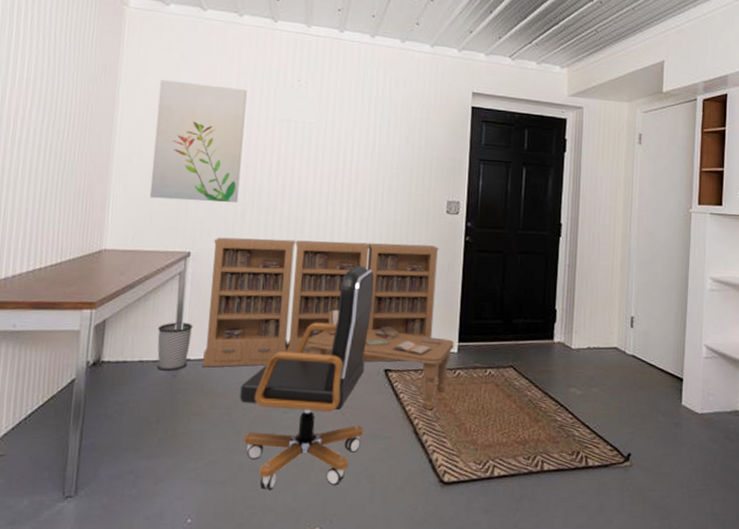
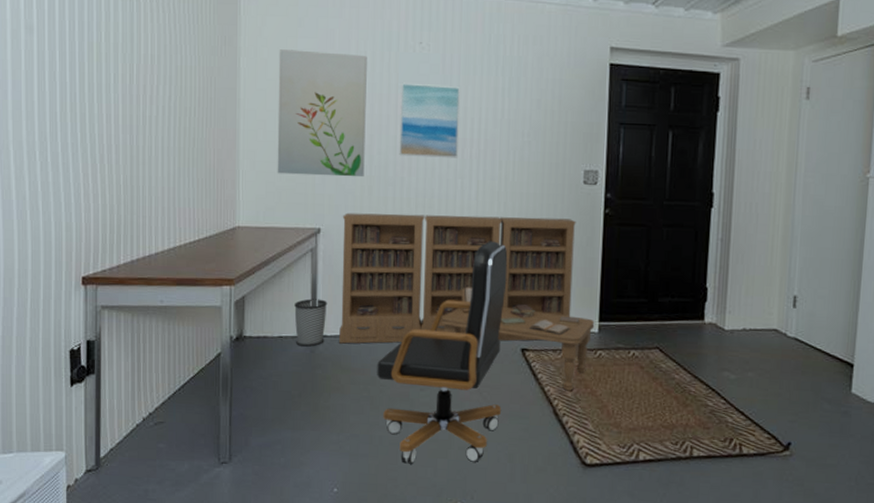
wall art: none [273,115,335,187] -> present [399,82,460,158]

